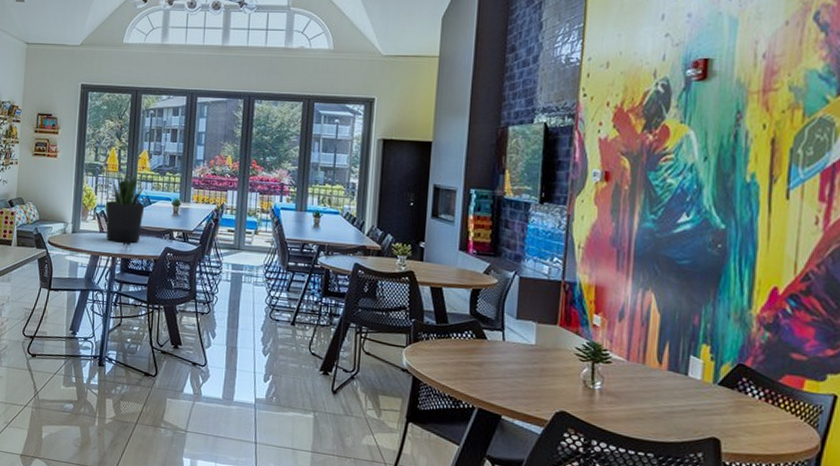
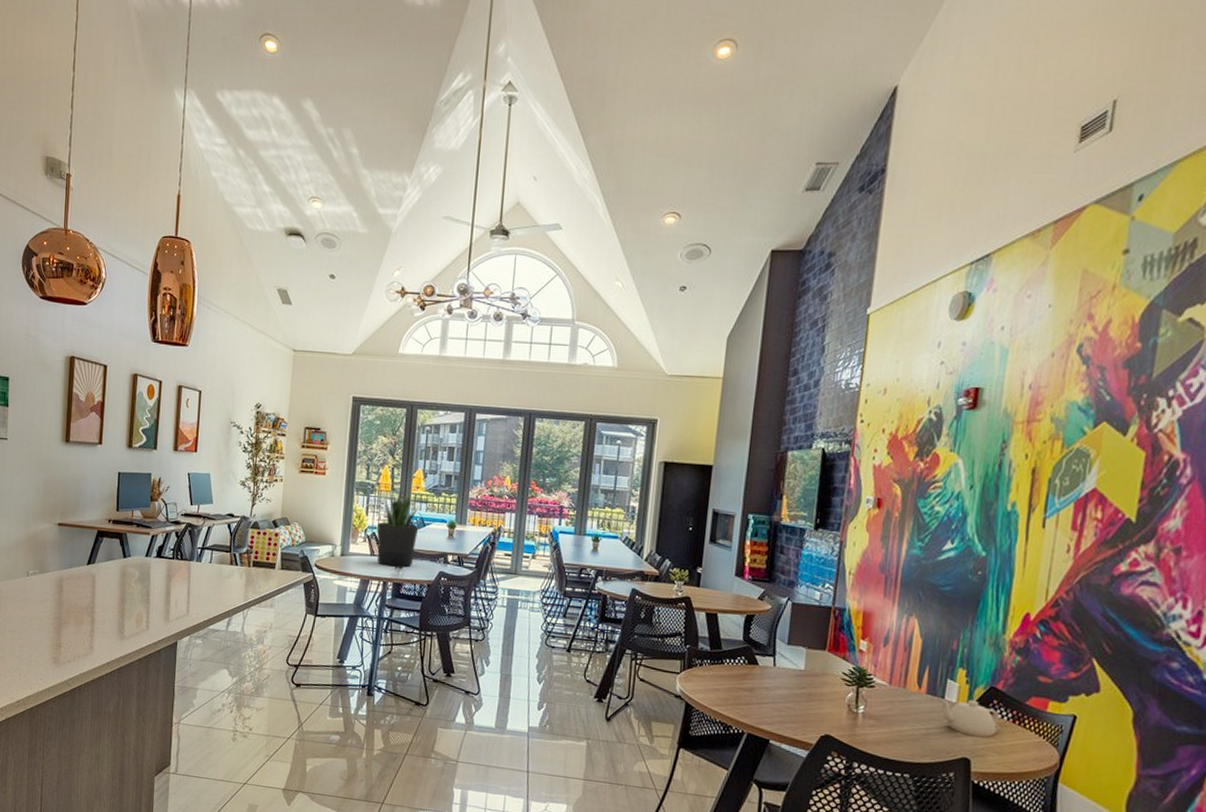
teapot: none [682,376,751,418] -> present [939,699,1000,738]

